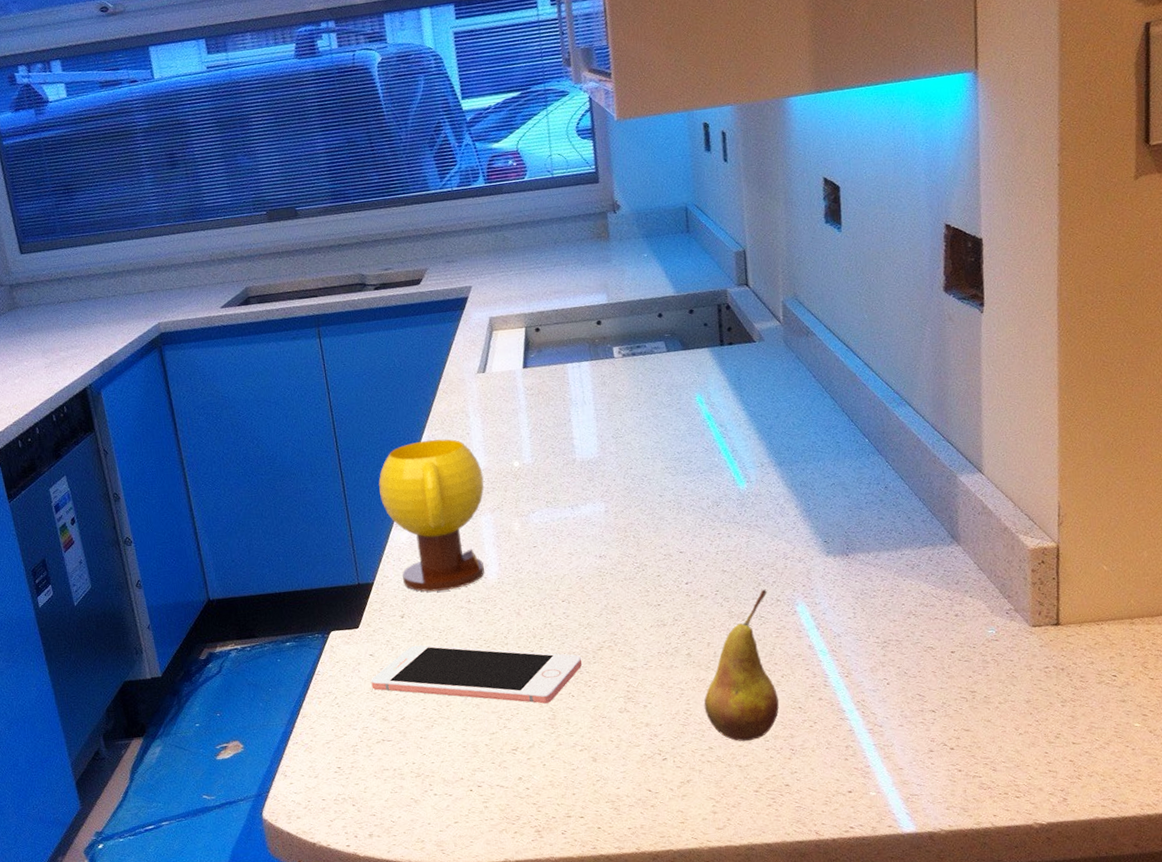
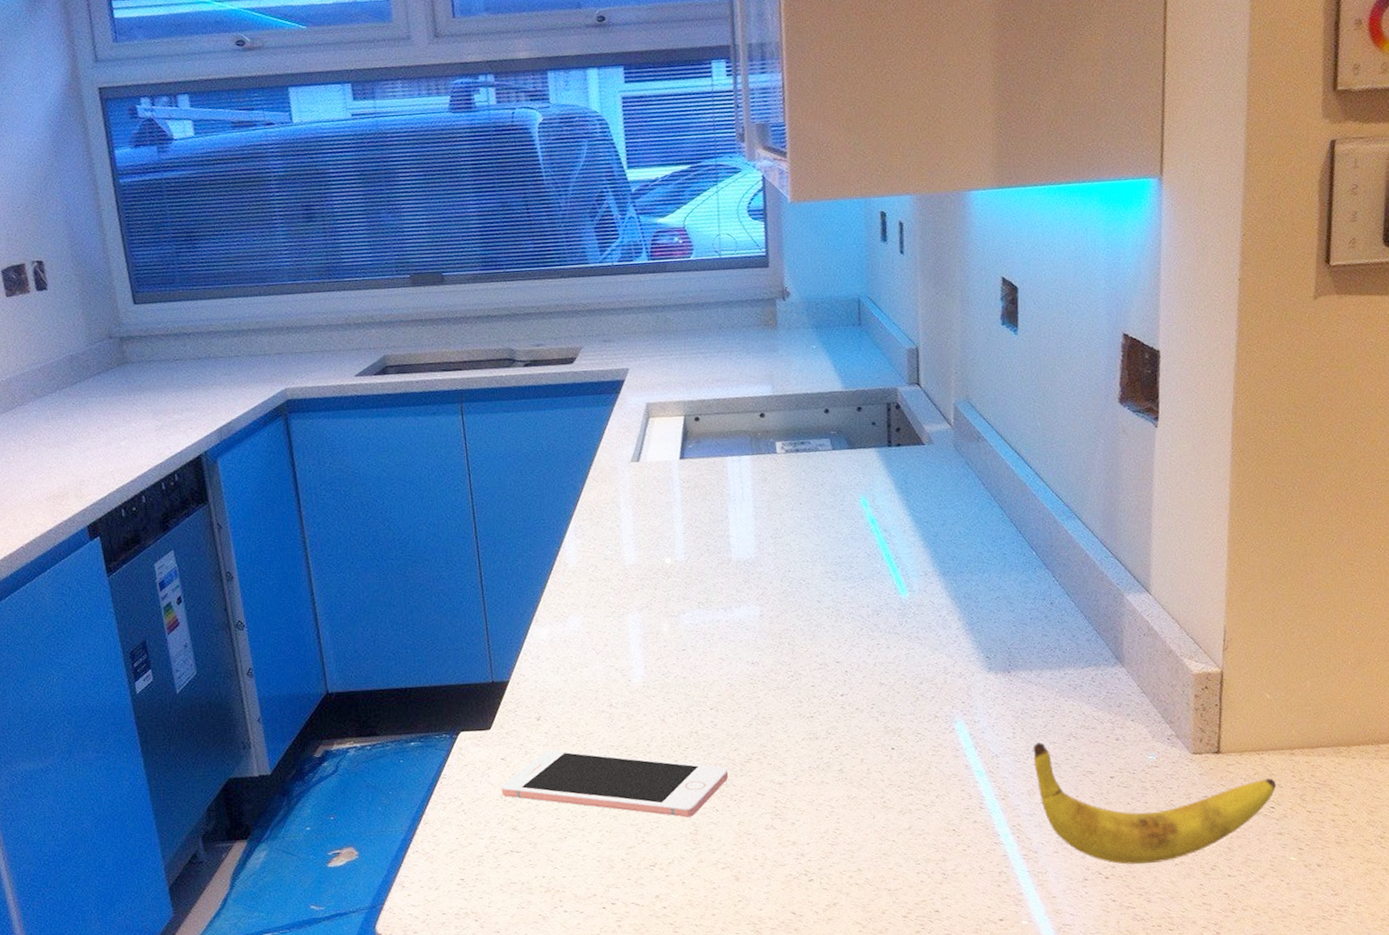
mug: present [378,439,484,592] -> none [519,530,633,693]
fruit: present [704,589,779,742] -> none [854,704,932,864]
banana: none [873,621,1118,736] -> present [1033,742,1277,865]

